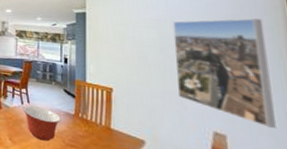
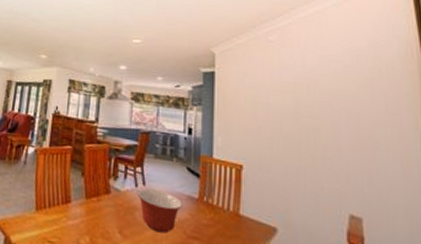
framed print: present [173,18,276,128] -> none [309,83,411,208]

